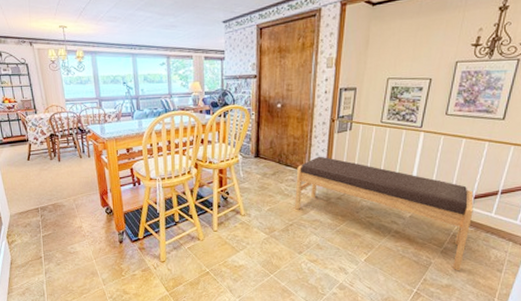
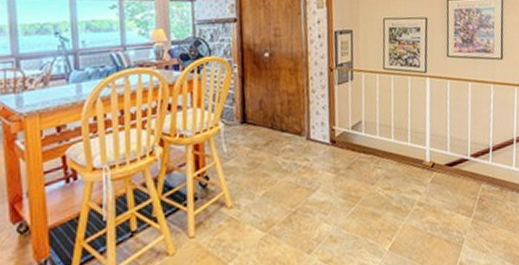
bench: present [295,156,474,271] -> none [295,114,496,246]

